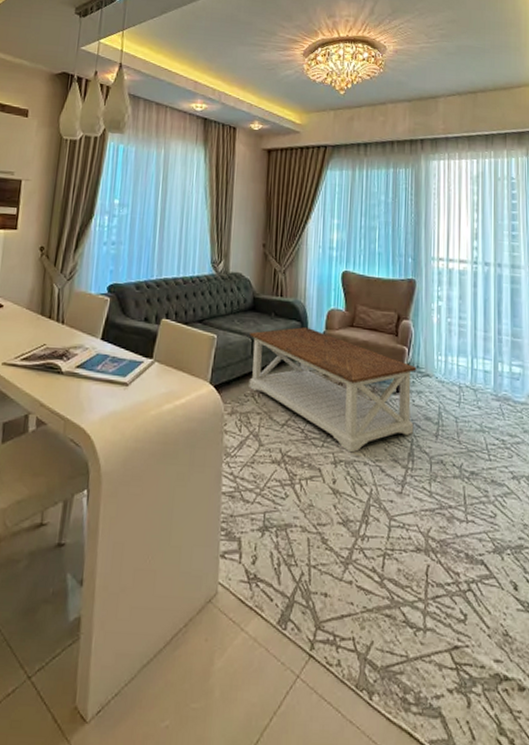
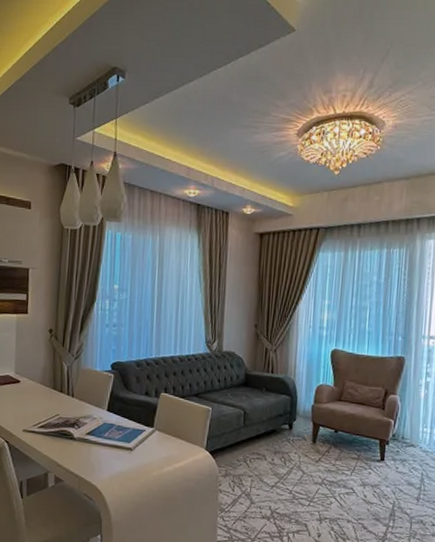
coffee table: present [249,326,417,453] -> none [241,400,402,512]

